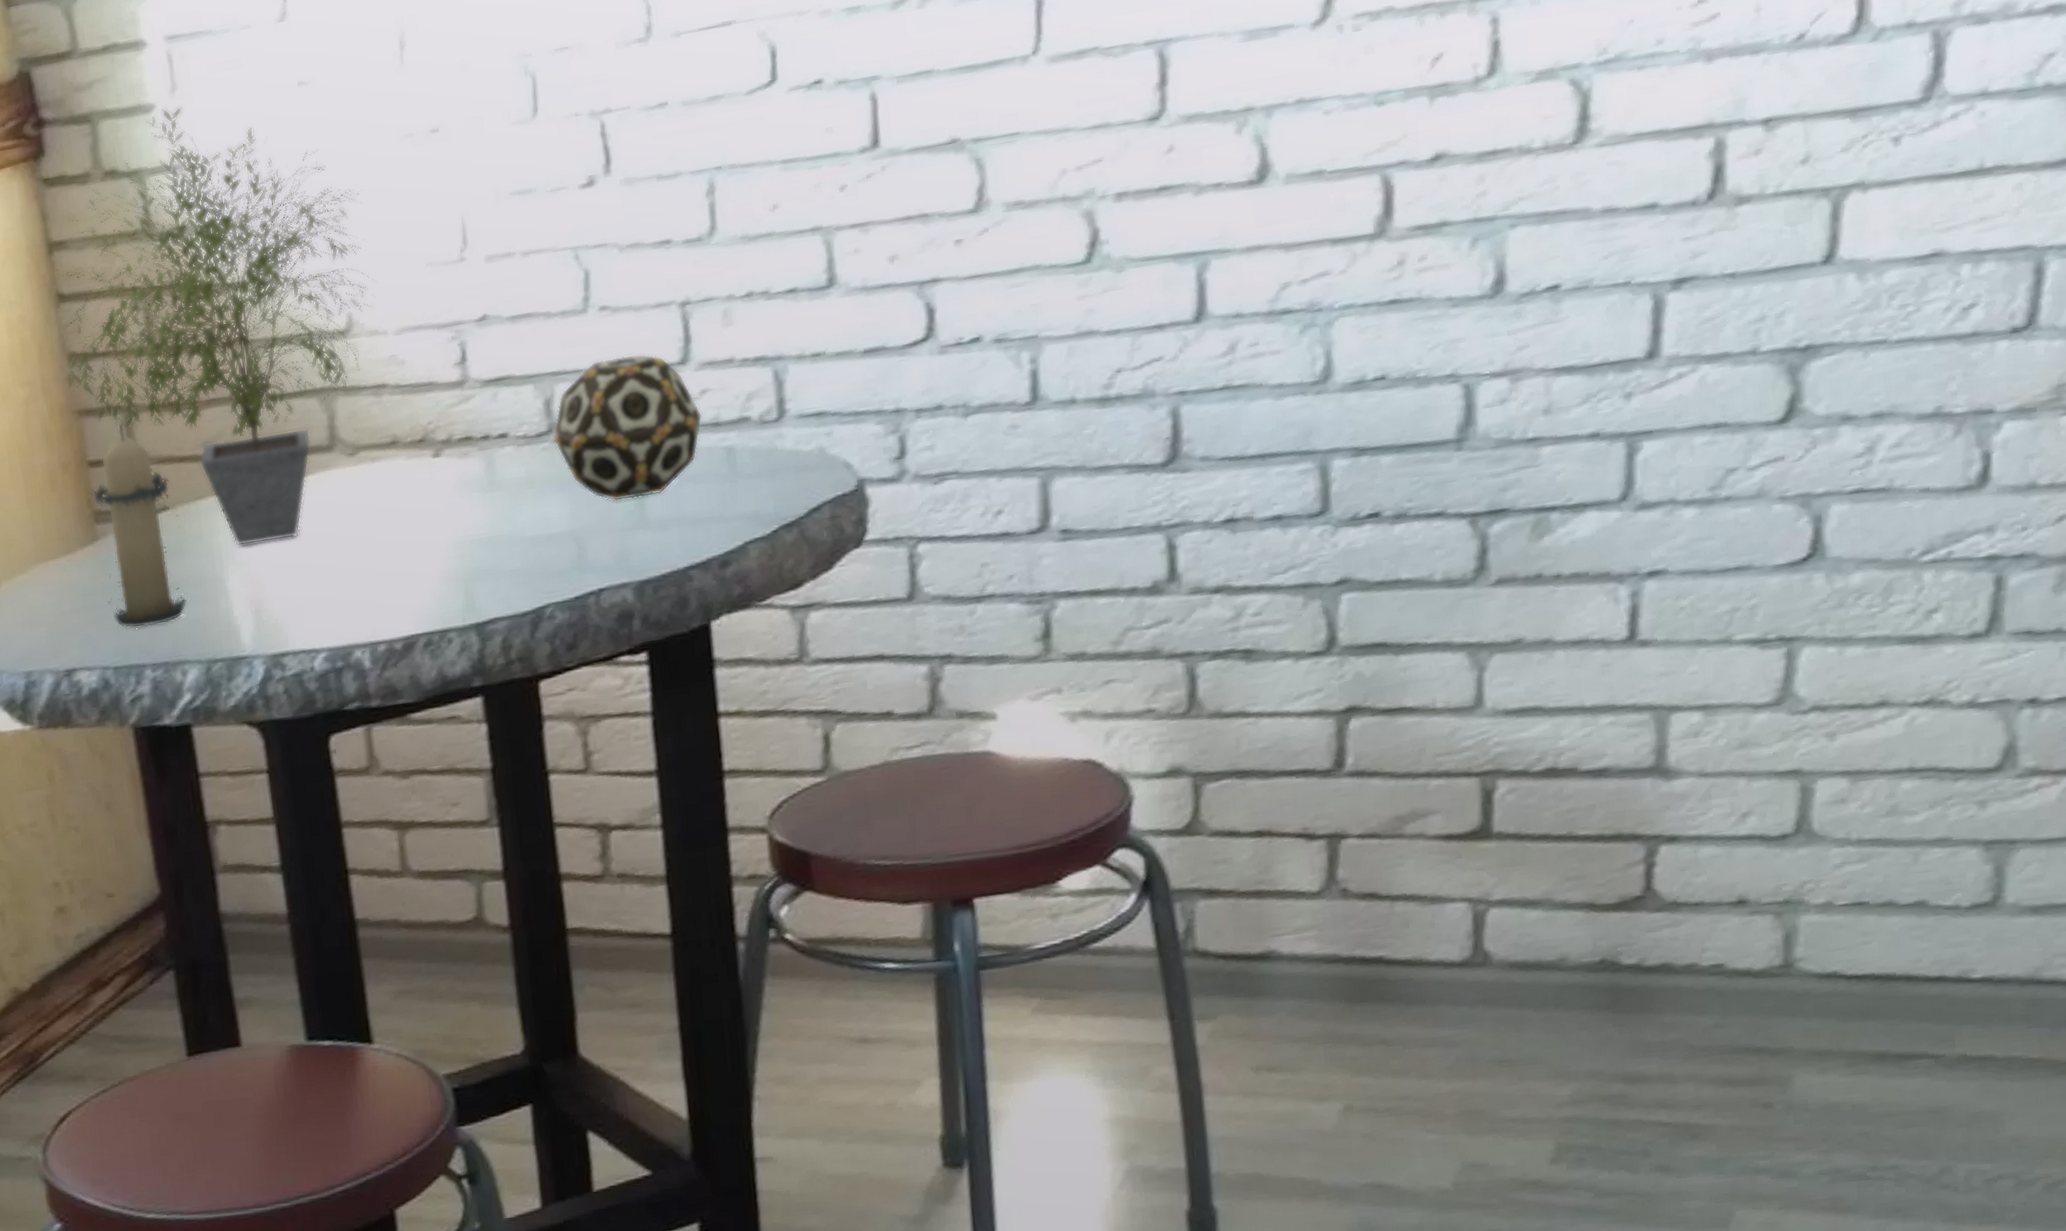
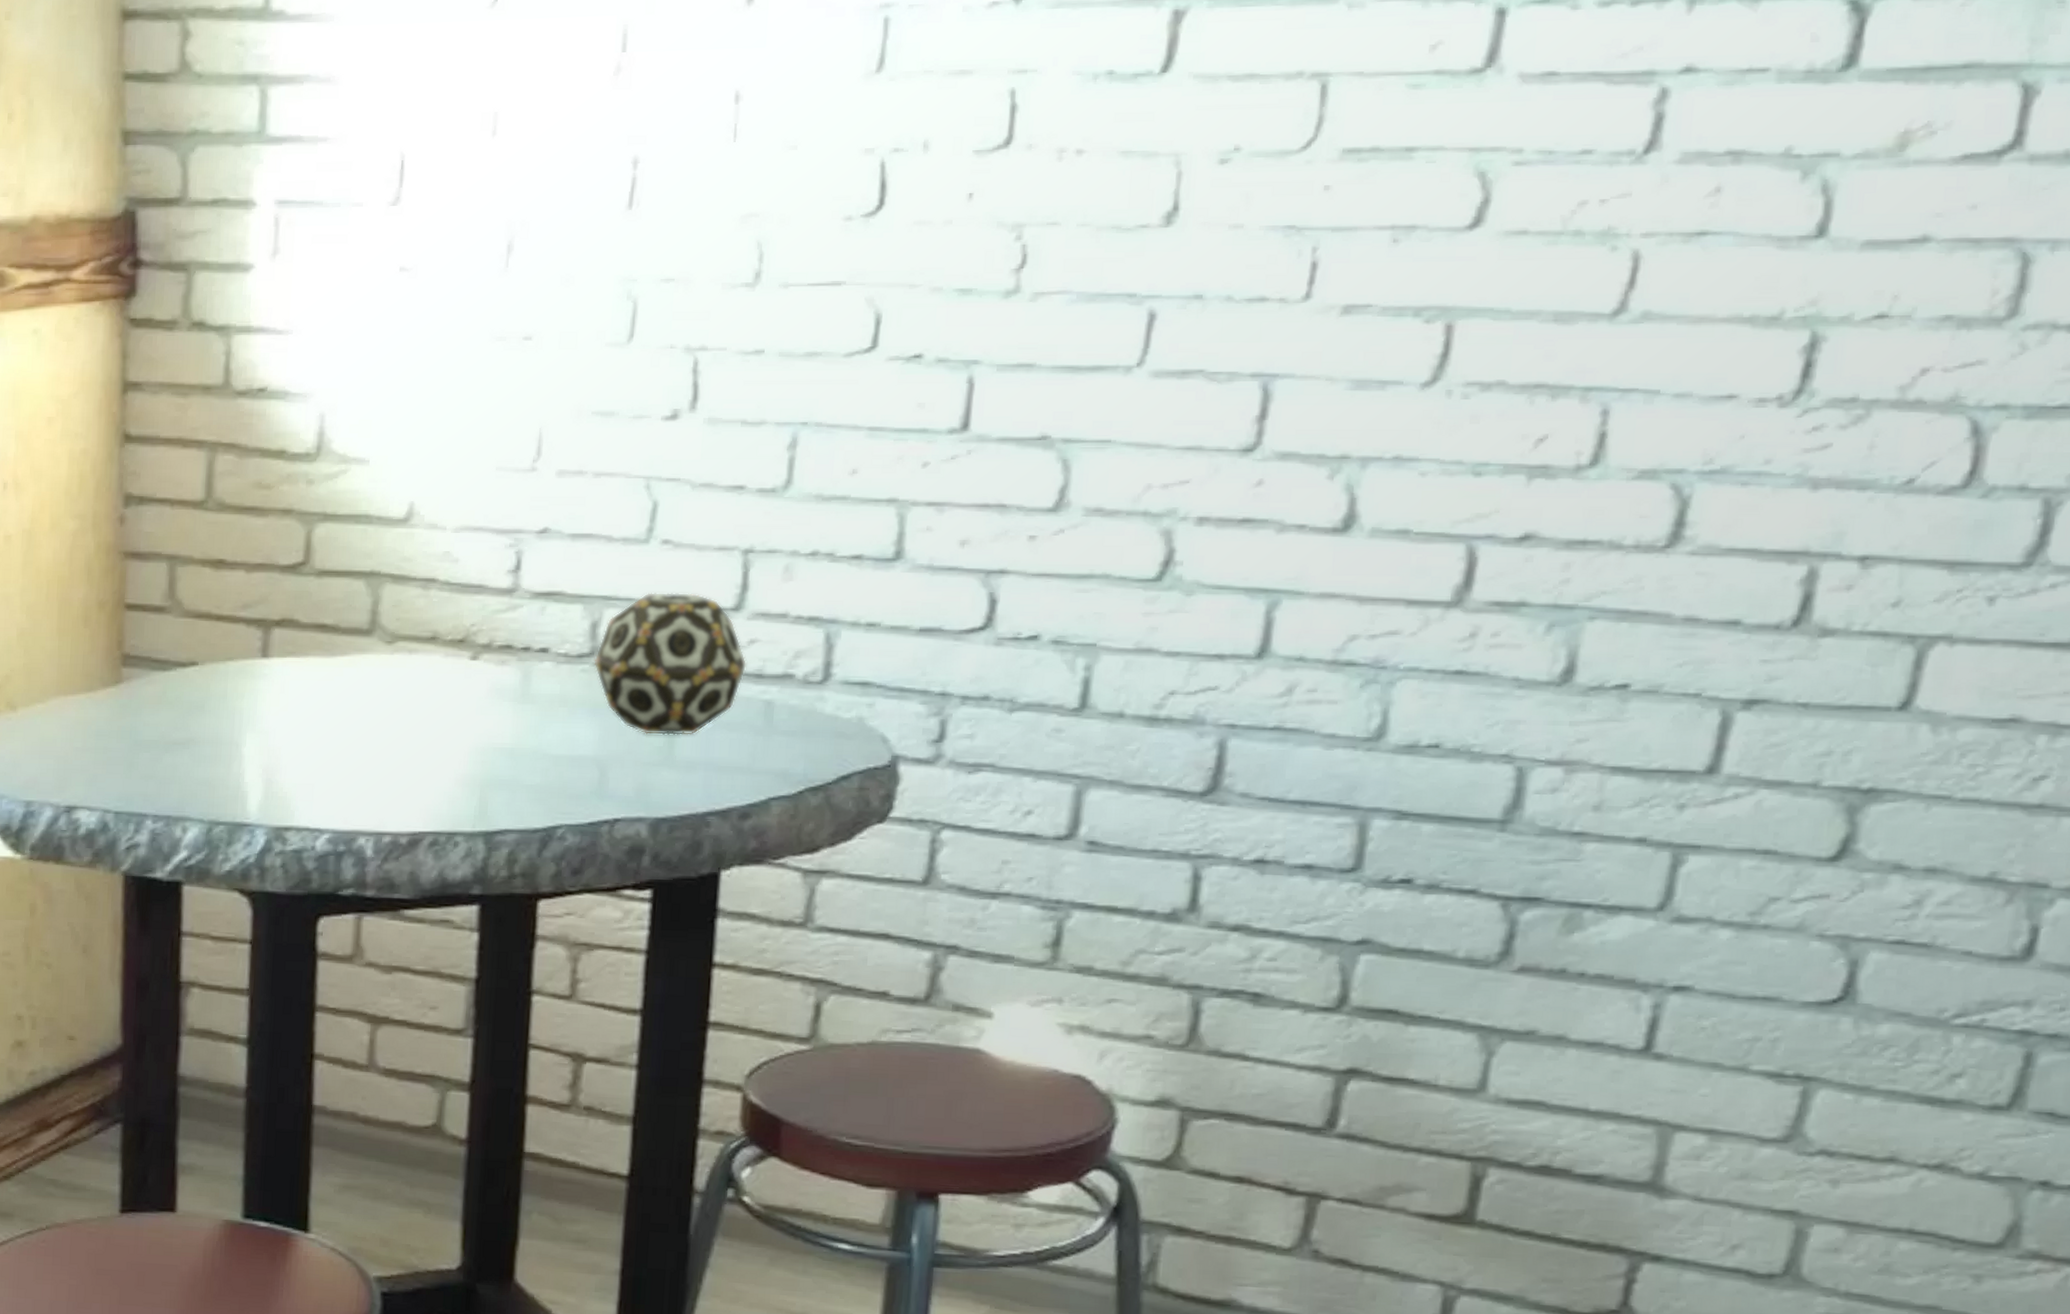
potted plant: present [50,107,374,547] -> none [118,270,442,715]
candle: present [91,422,187,628] -> none [121,571,206,778]

